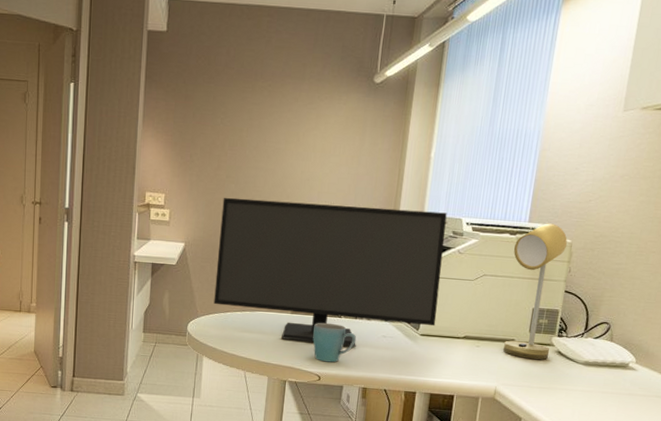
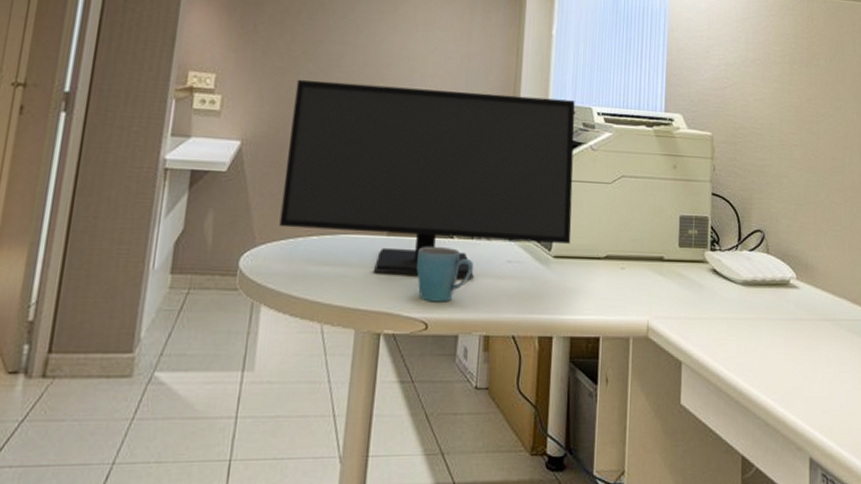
desk lamp: present [503,223,567,360] -> none [652,113,707,281]

